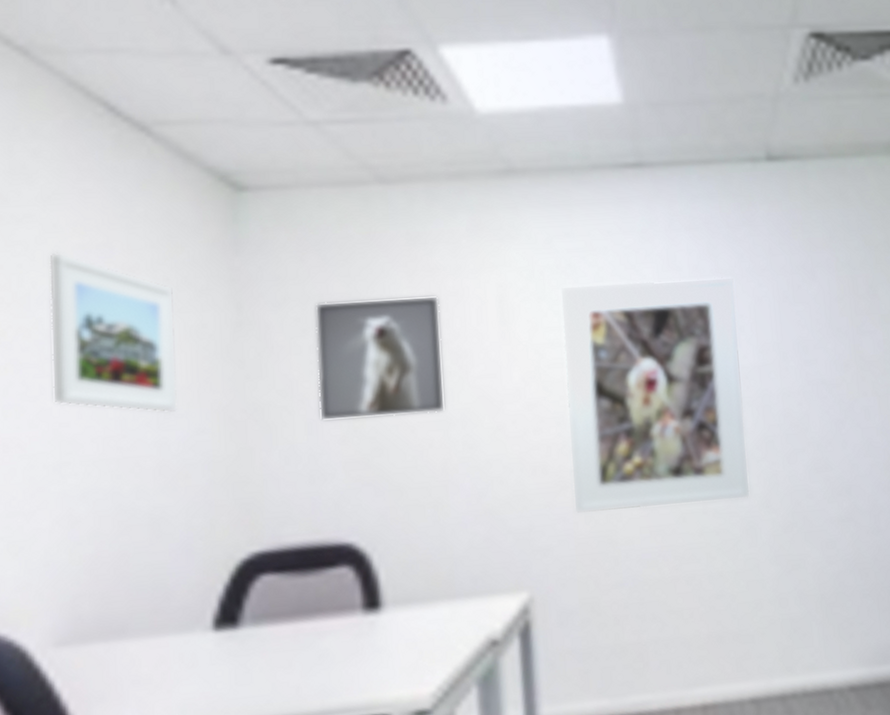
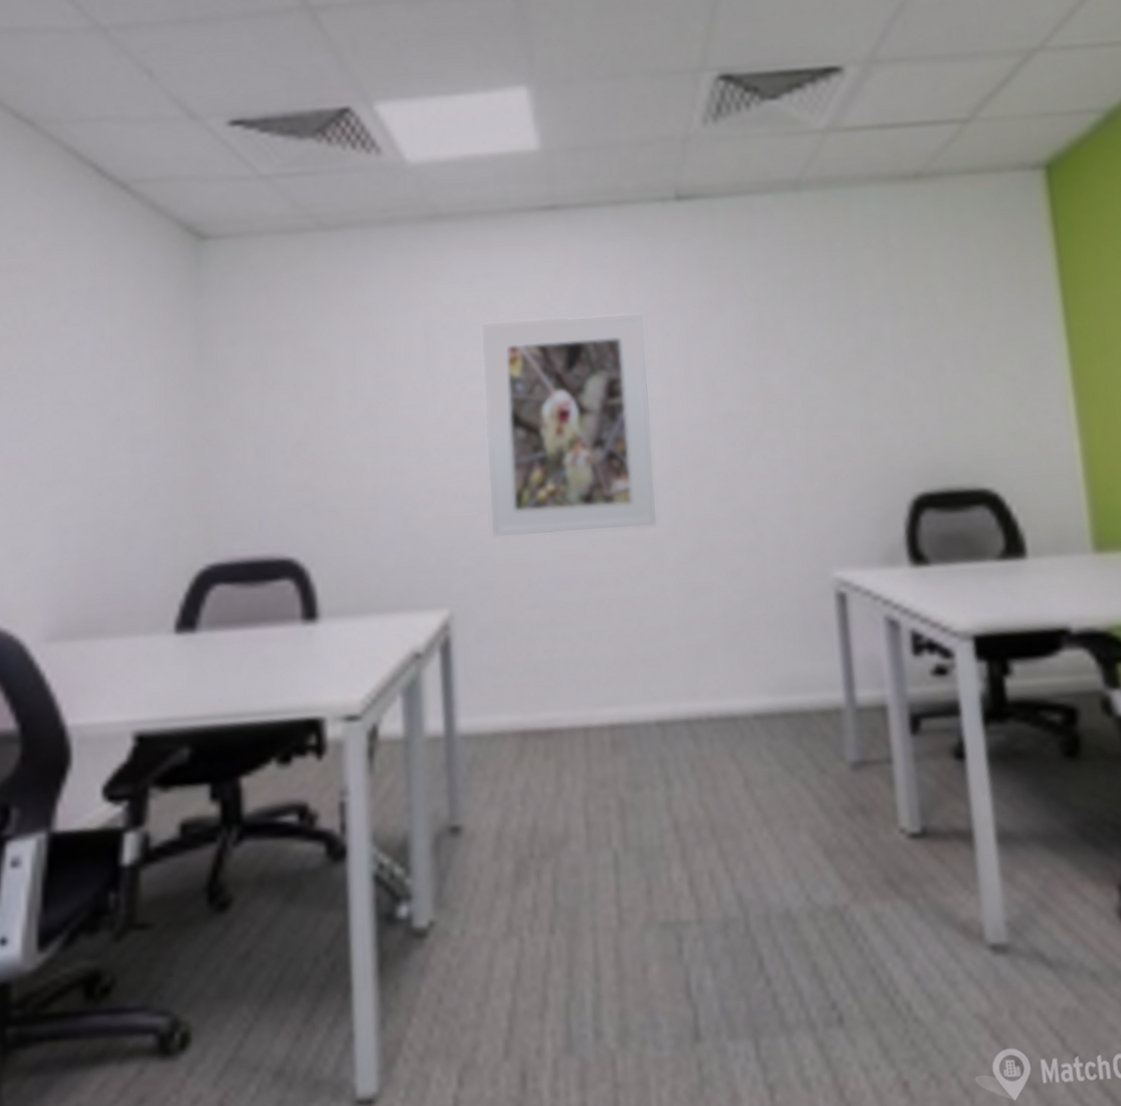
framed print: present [49,252,179,413] -> none [47,296,149,438]
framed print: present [315,295,446,421] -> none [264,332,377,447]

